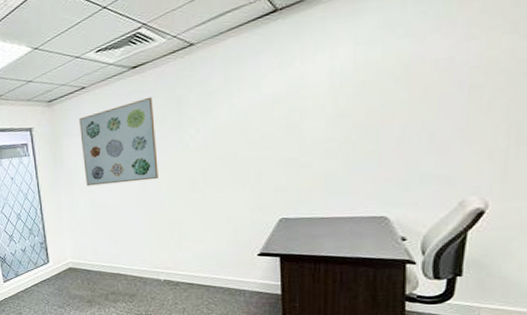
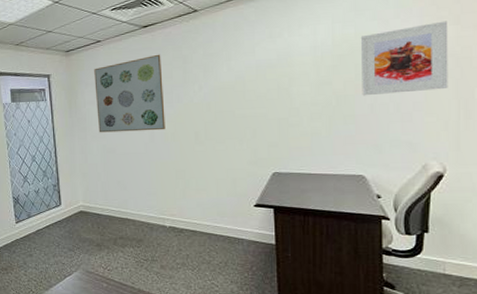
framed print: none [388,30,501,128] -> present [360,21,448,96]

